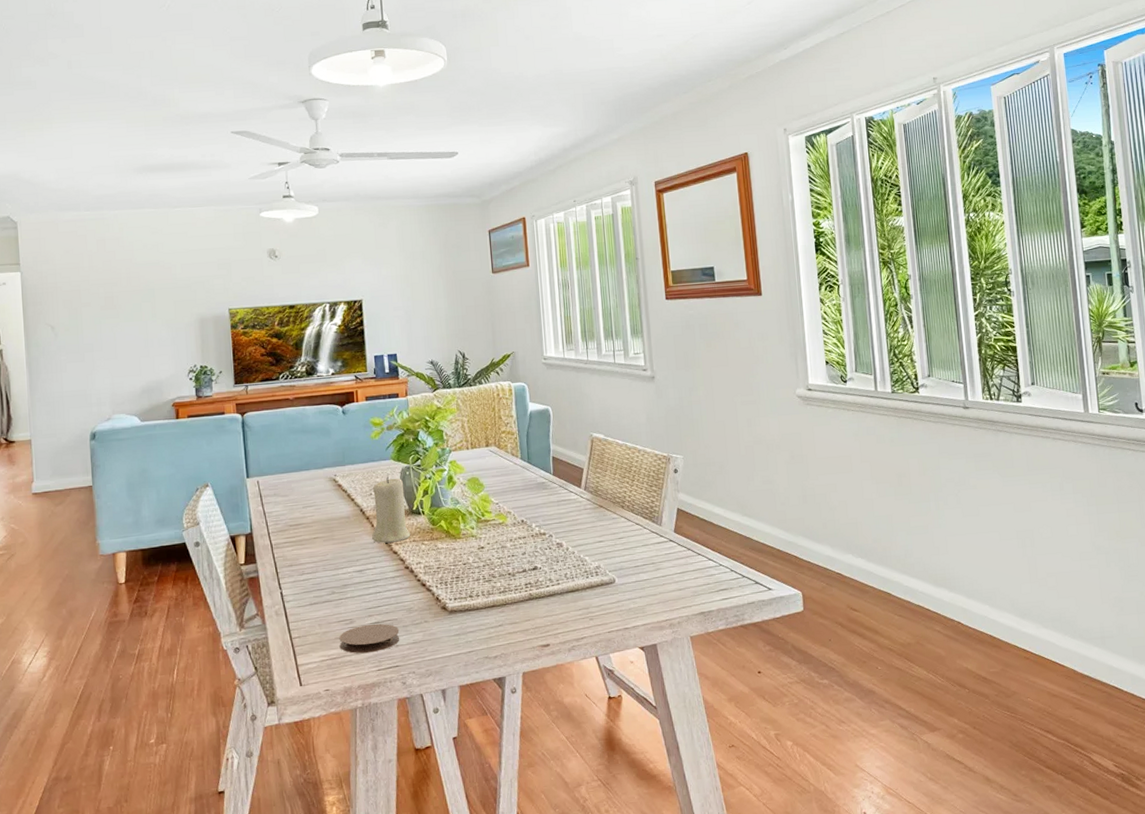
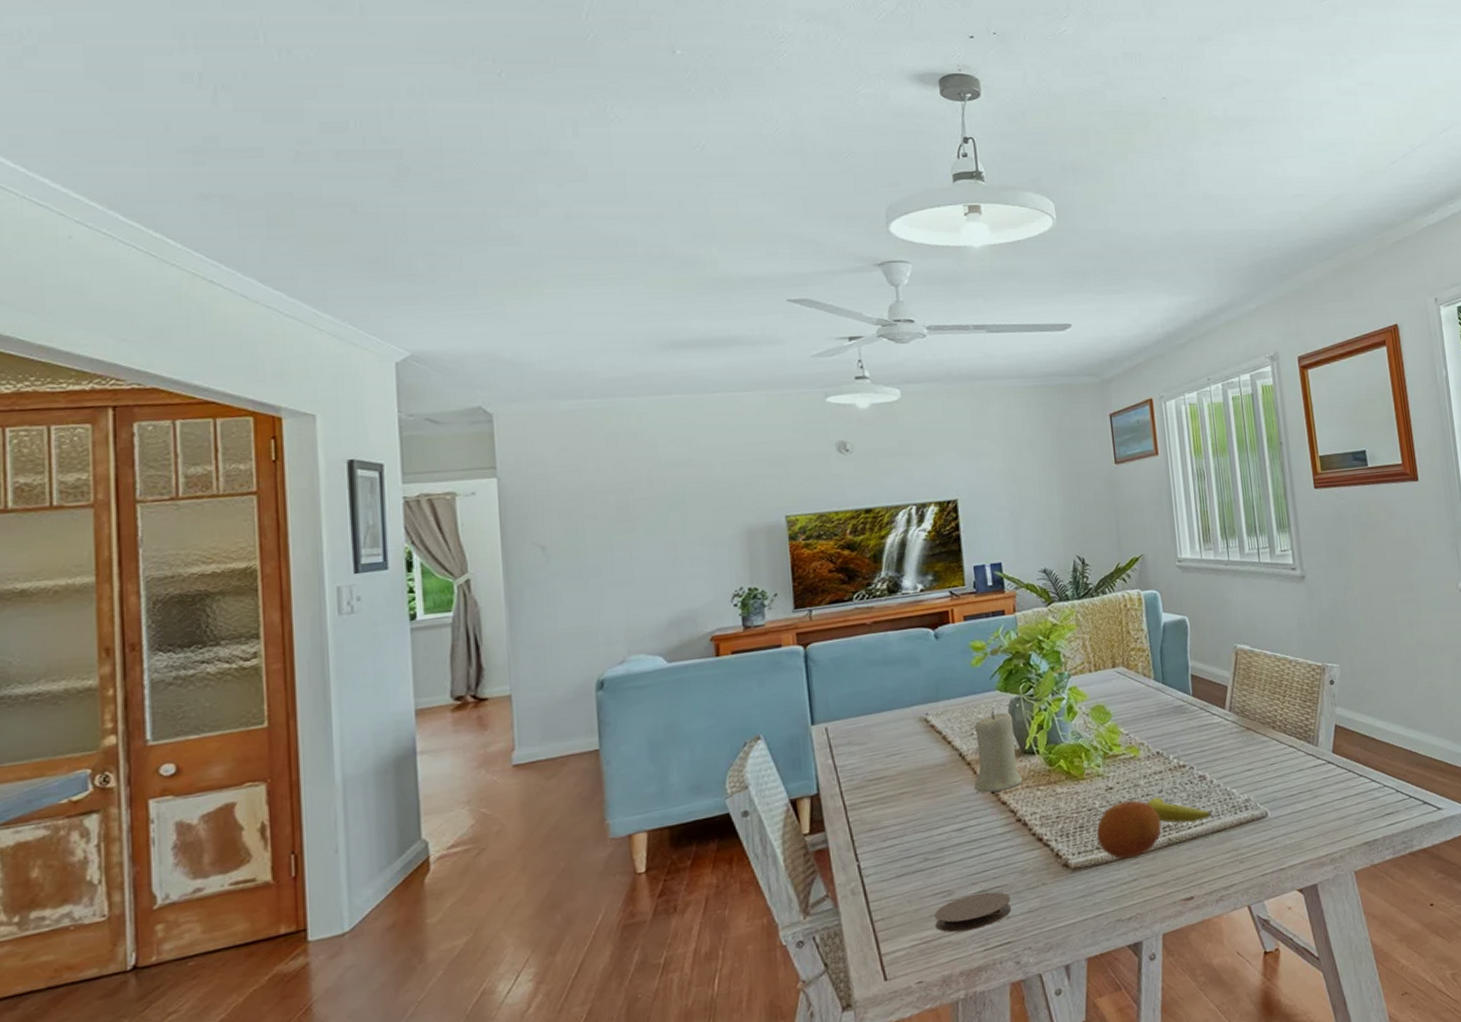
fruit: none [469,559,524,607] -> present [1096,800,1162,859]
banana: none [512,558,567,583] -> present [1147,796,1212,824]

